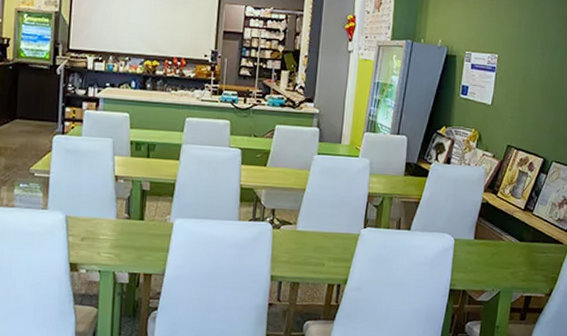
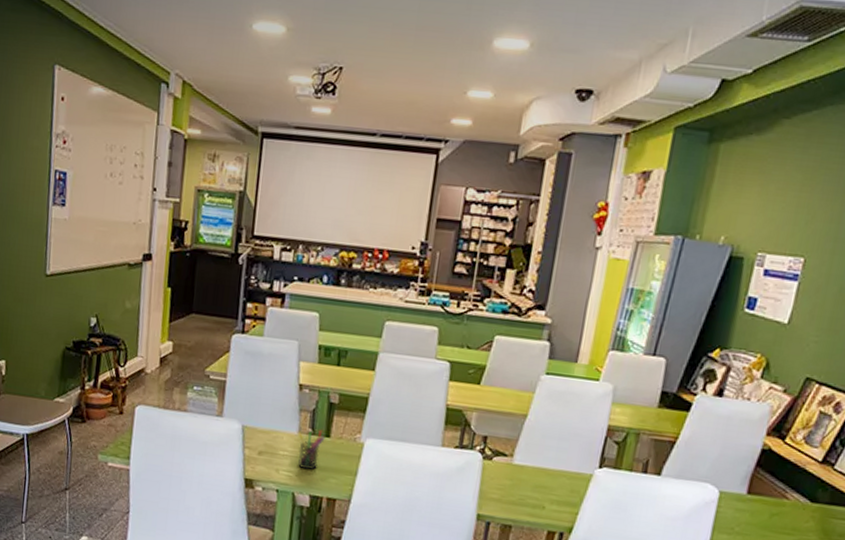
pen holder: none [116,214,140,251] -> present [298,430,325,470]

